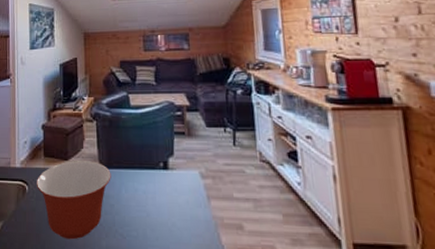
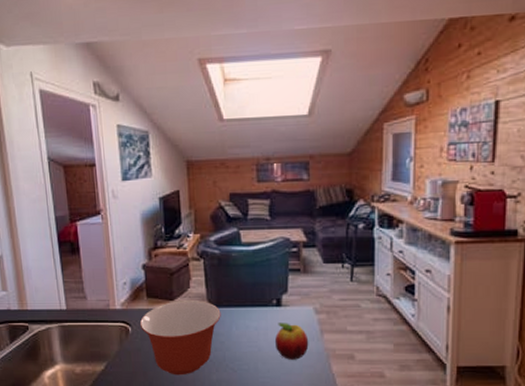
fruit: none [163,187,197,228] -> present [275,323,309,360]

